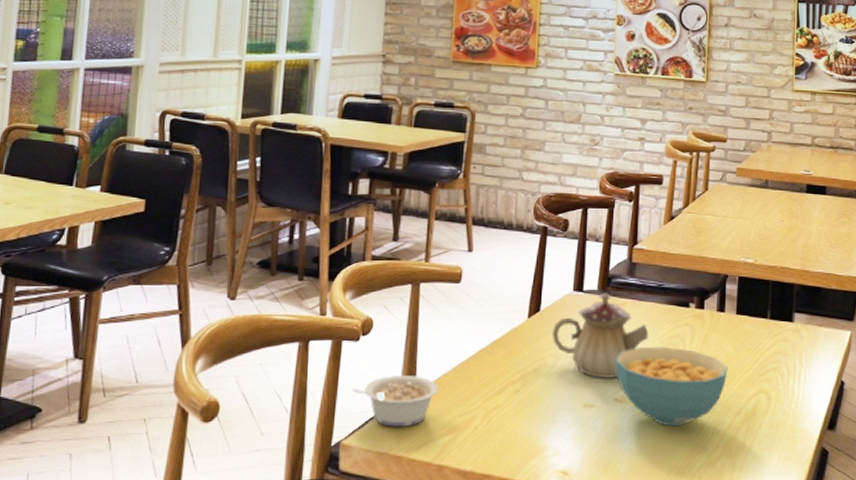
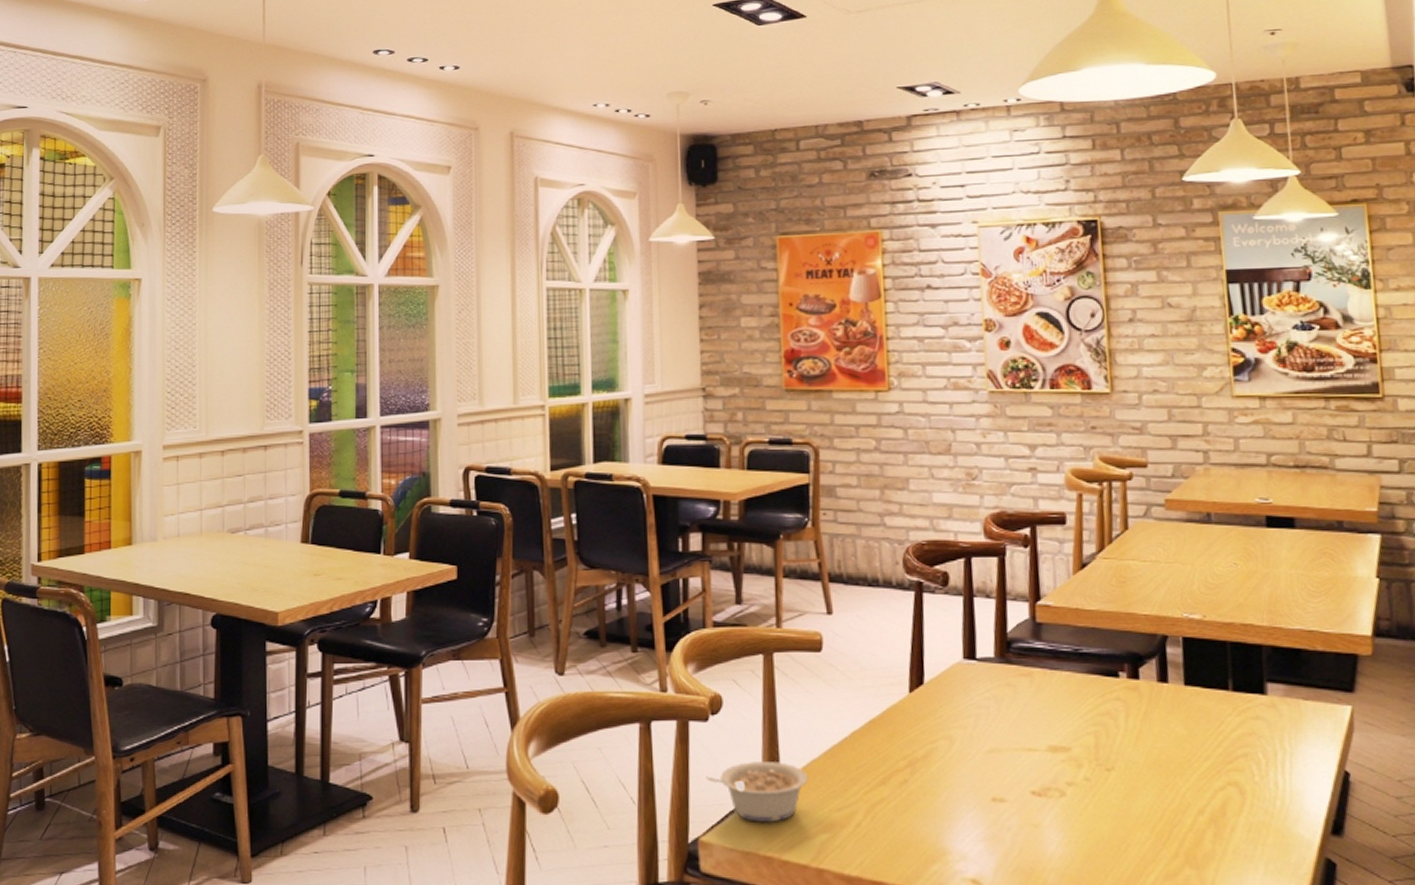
teapot: present [552,293,649,378] -> none [941,660,1068,766]
cereal bowl: present [615,346,728,427] -> none [1027,726,1181,828]

